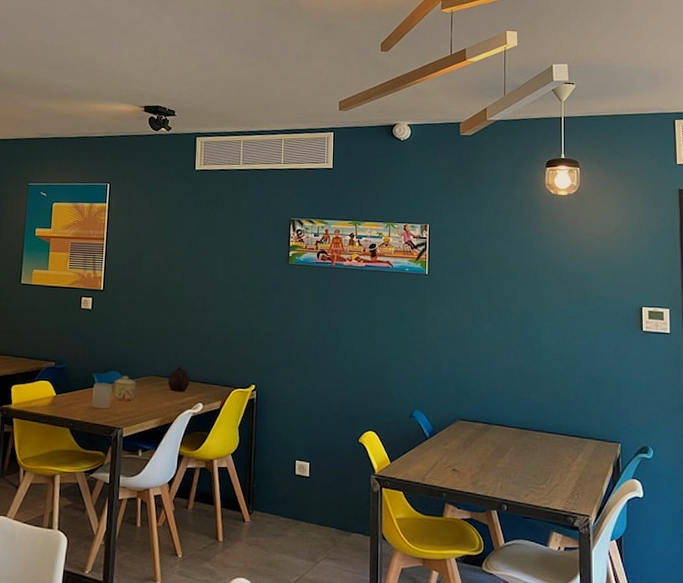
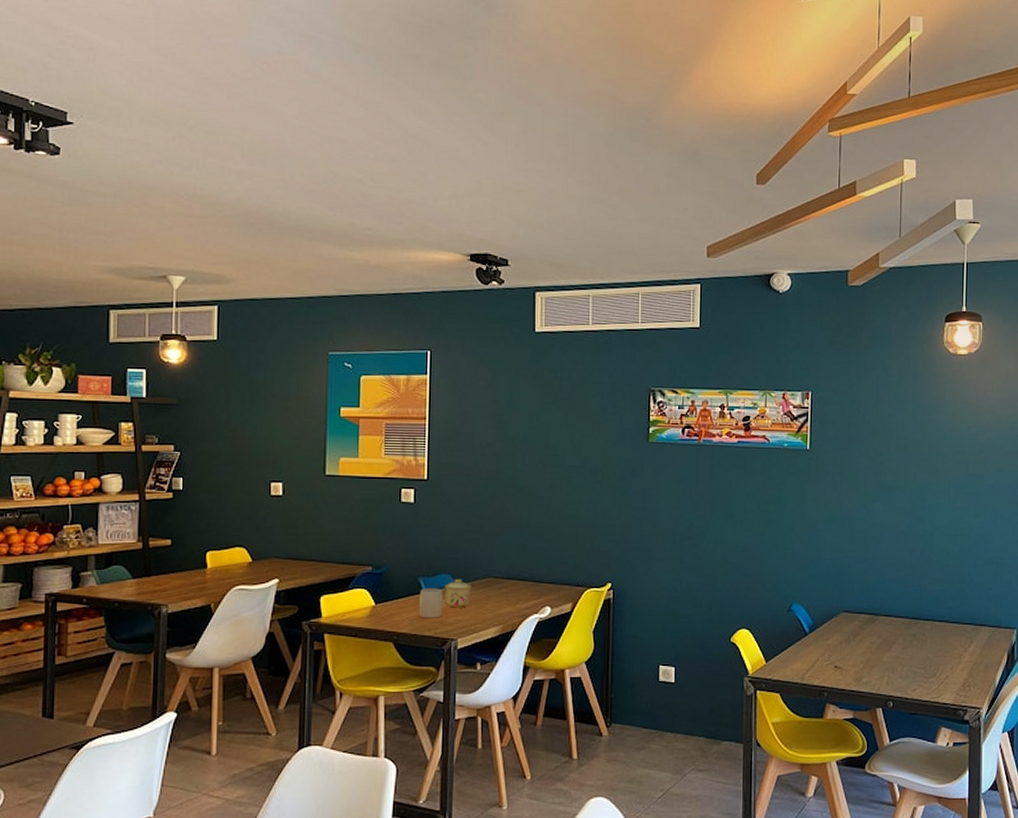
teapot: present [168,366,189,392] -> none [509,565,534,595]

